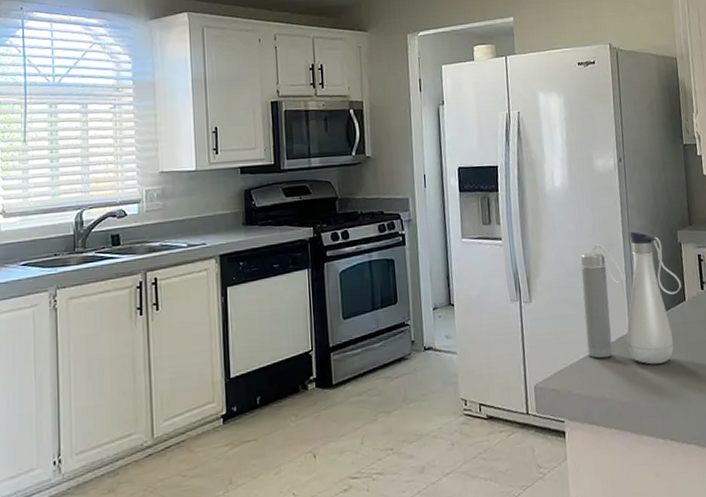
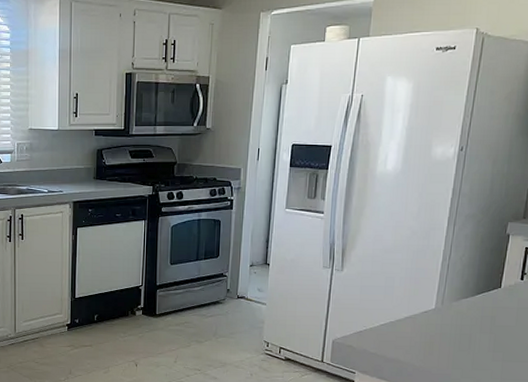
water bottle: present [580,232,682,365] -> none [389,219,500,339]

